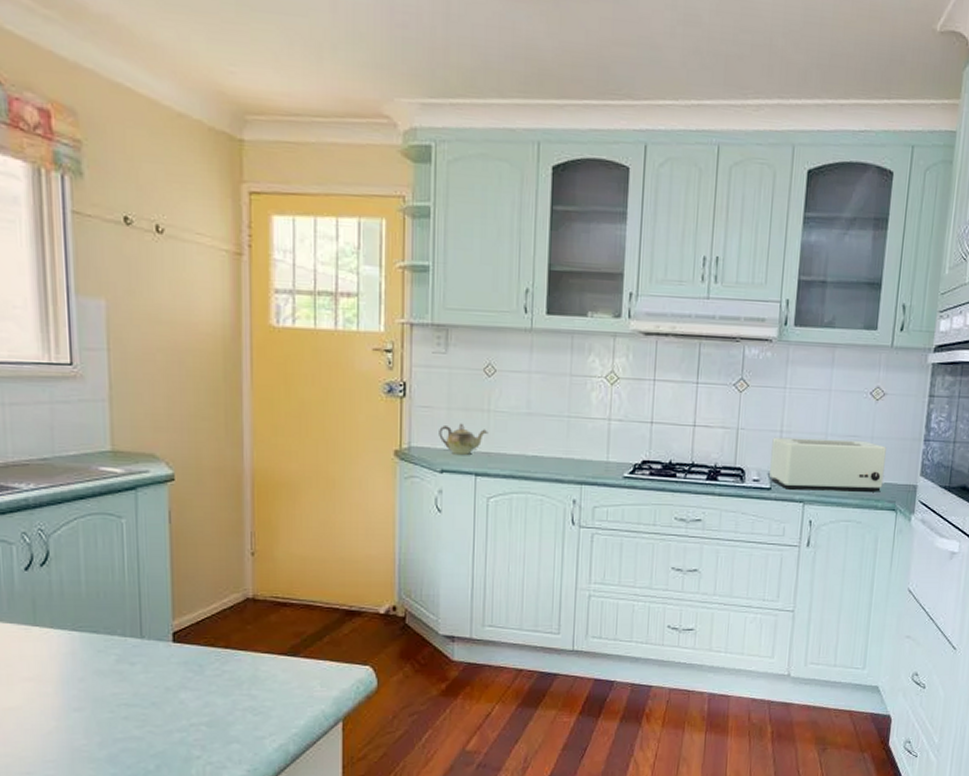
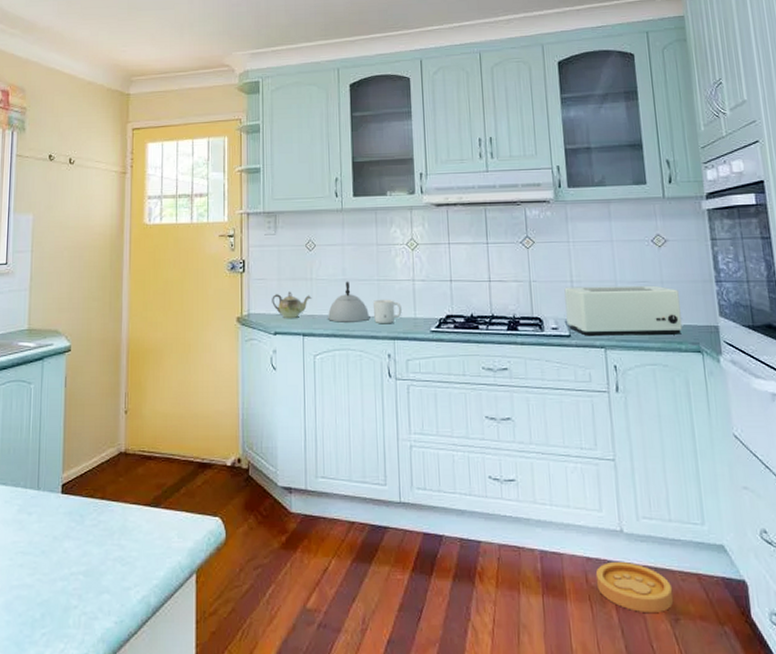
kettle: none [507,415,555,463] -> present [328,281,369,323]
mug: none [560,438,593,467] -> present [372,299,402,324]
pet bowl: none [757,702,826,744] -> present [595,562,674,612]

